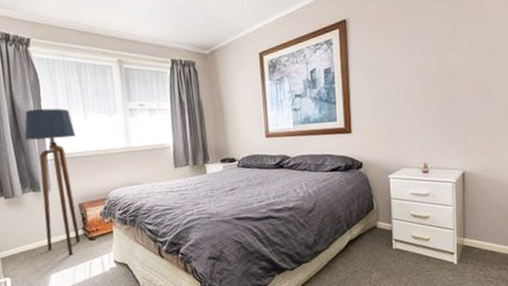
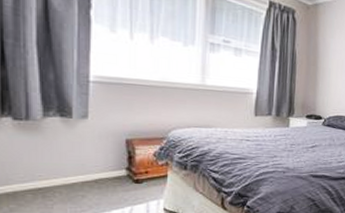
floor lamp: present [24,108,81,256] -> none [57,15,135,199]

